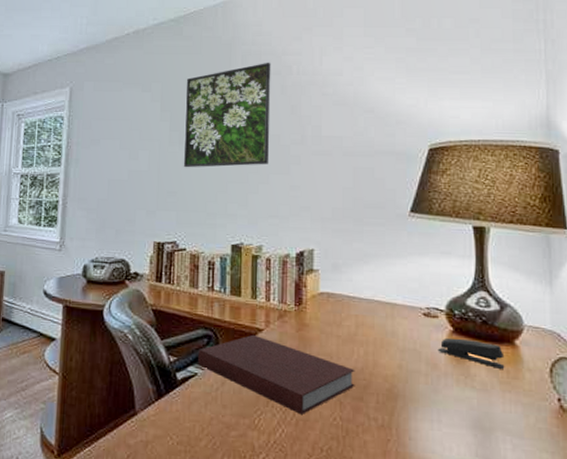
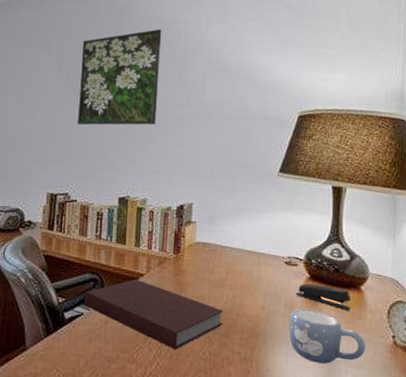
mug: none [432,366,527,432] -> present [289,308,366,364]

